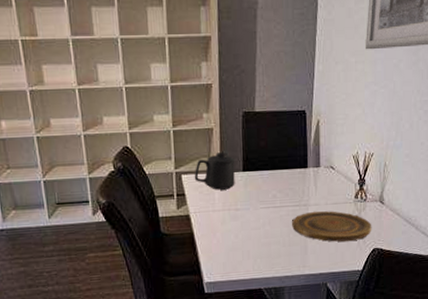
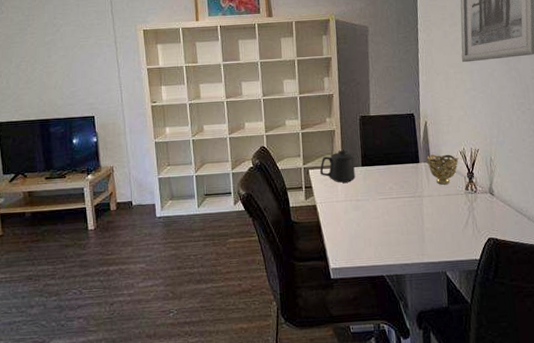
plate: present [292,211,372,242] -> none [408,202,485,232]
decorative bowl: none [315,158,351,193] -> present [426,154,459,185]

